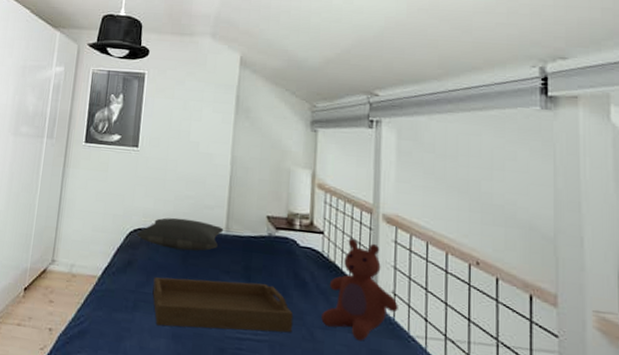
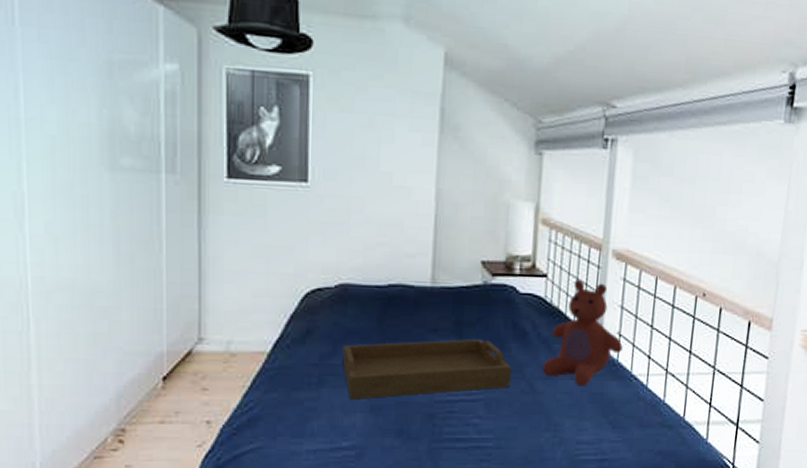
pillow: present [137,217,224,251] -> none [316,271,429,310]

